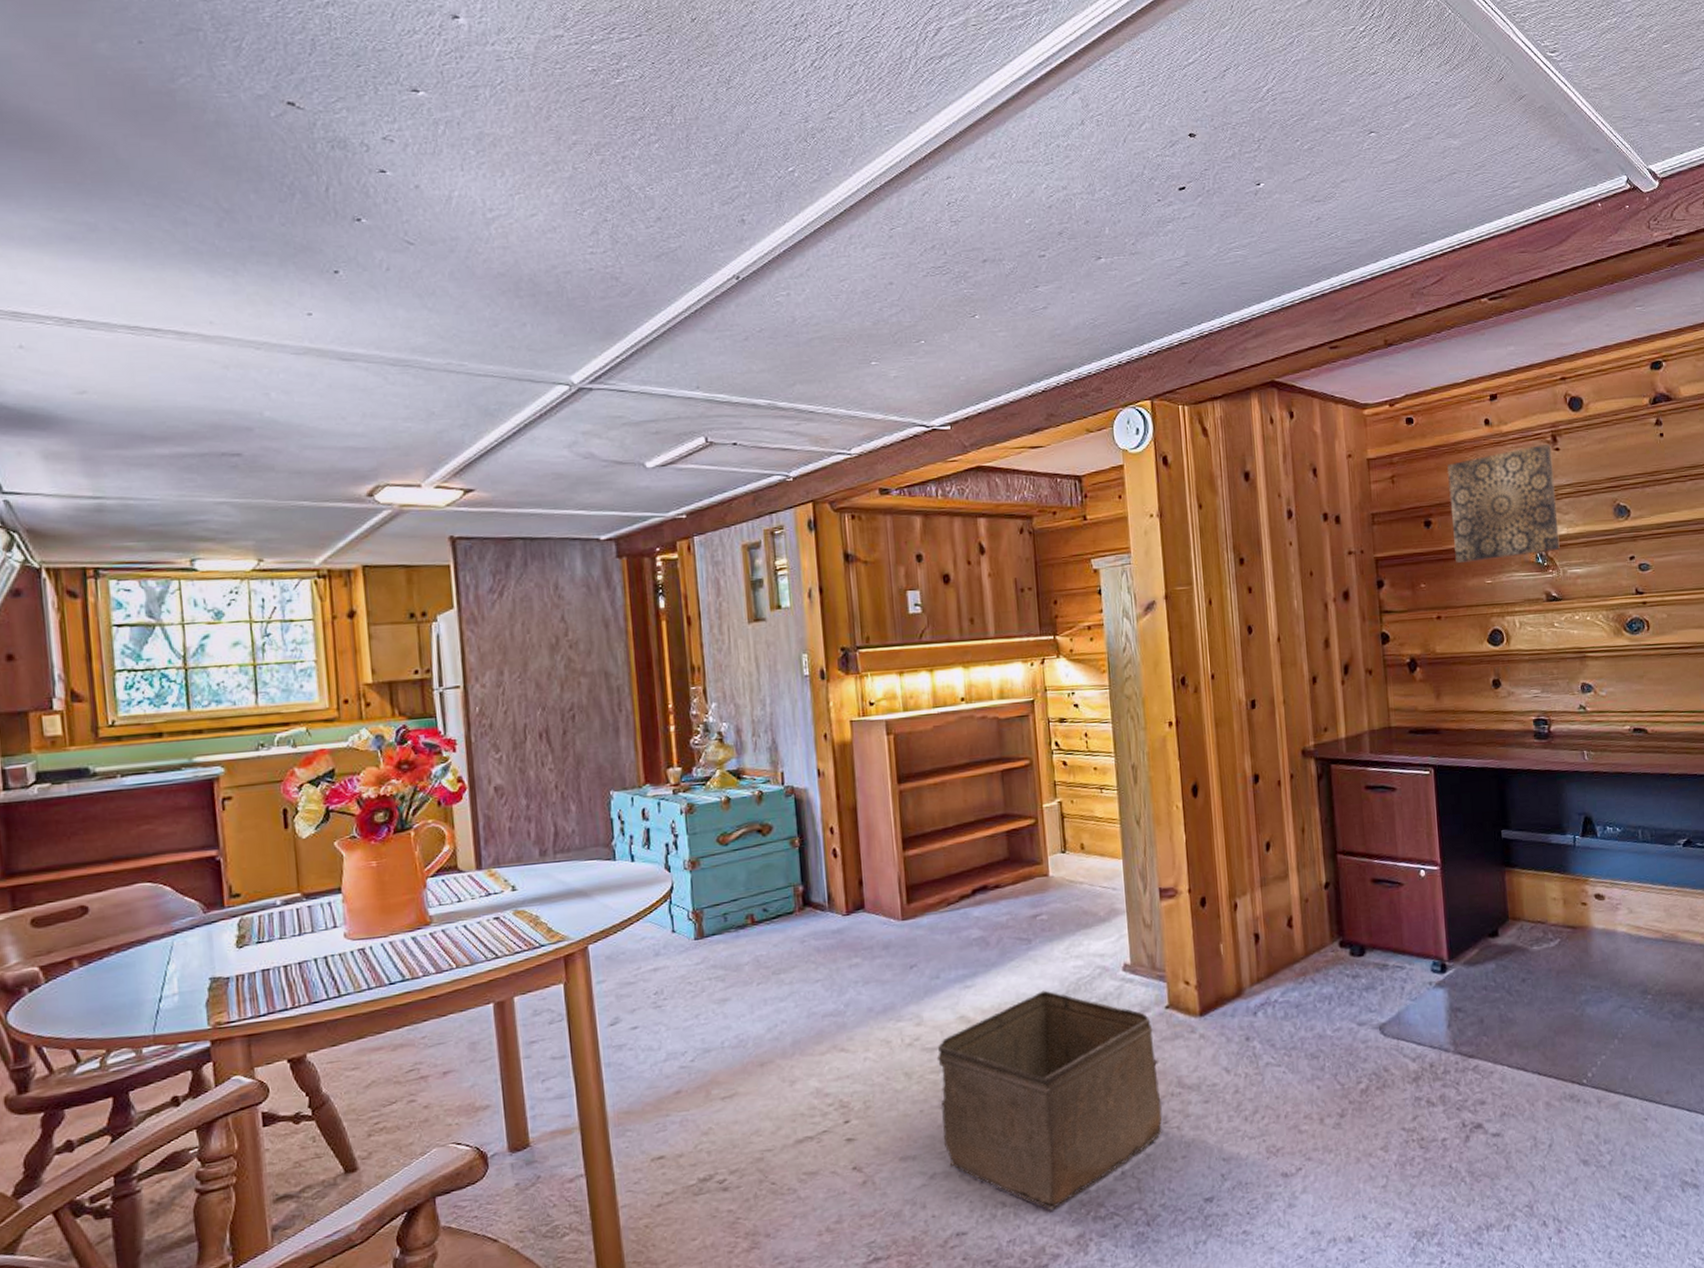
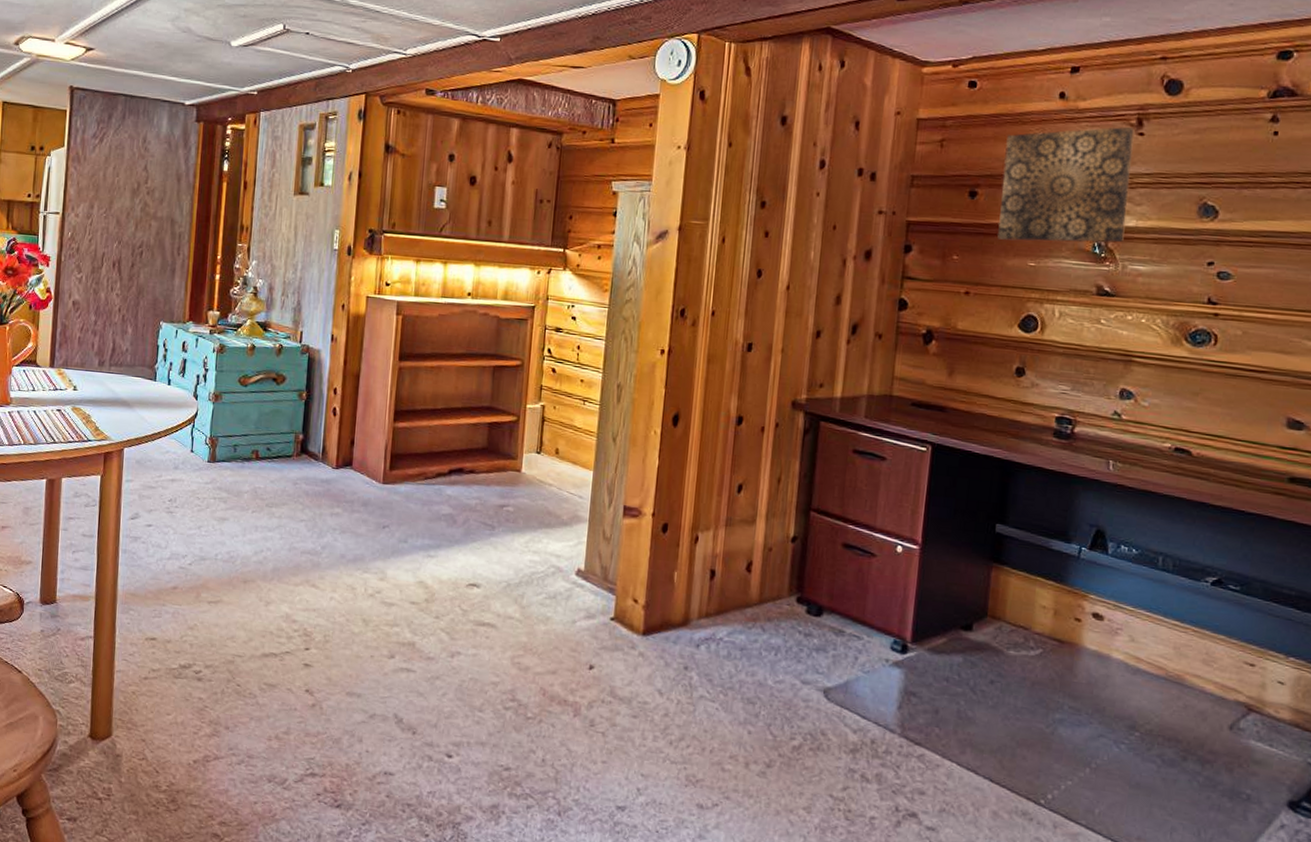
storage bin: present [936,990,1163,1210] -> none [386,575,595,776]

